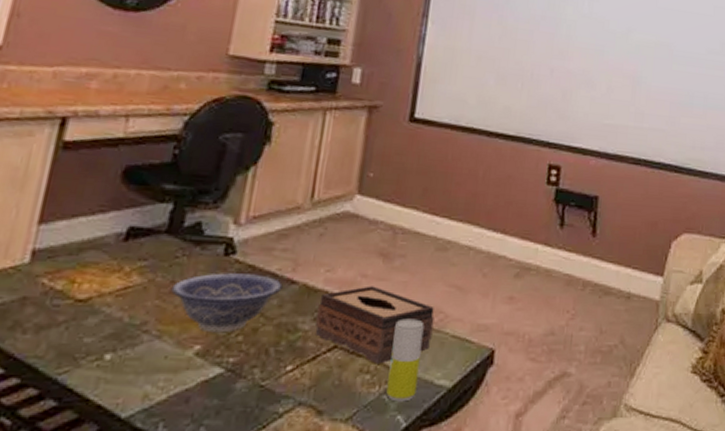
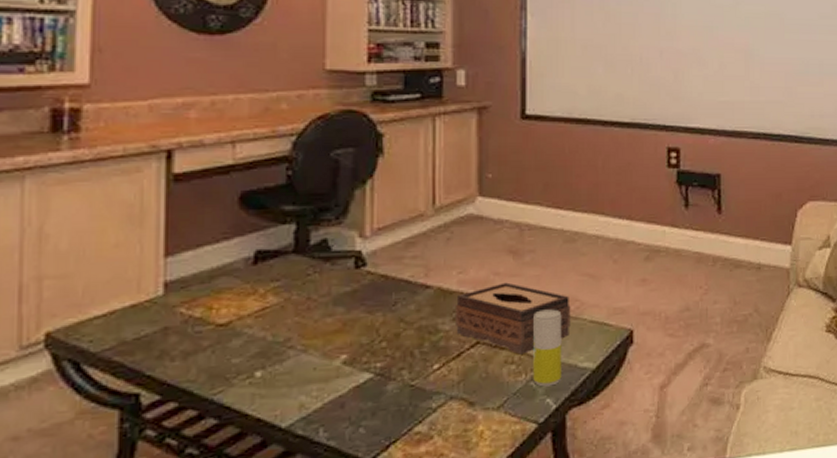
decorative bowl: present [171,273,283,333] -> none [309,283,417,342]

